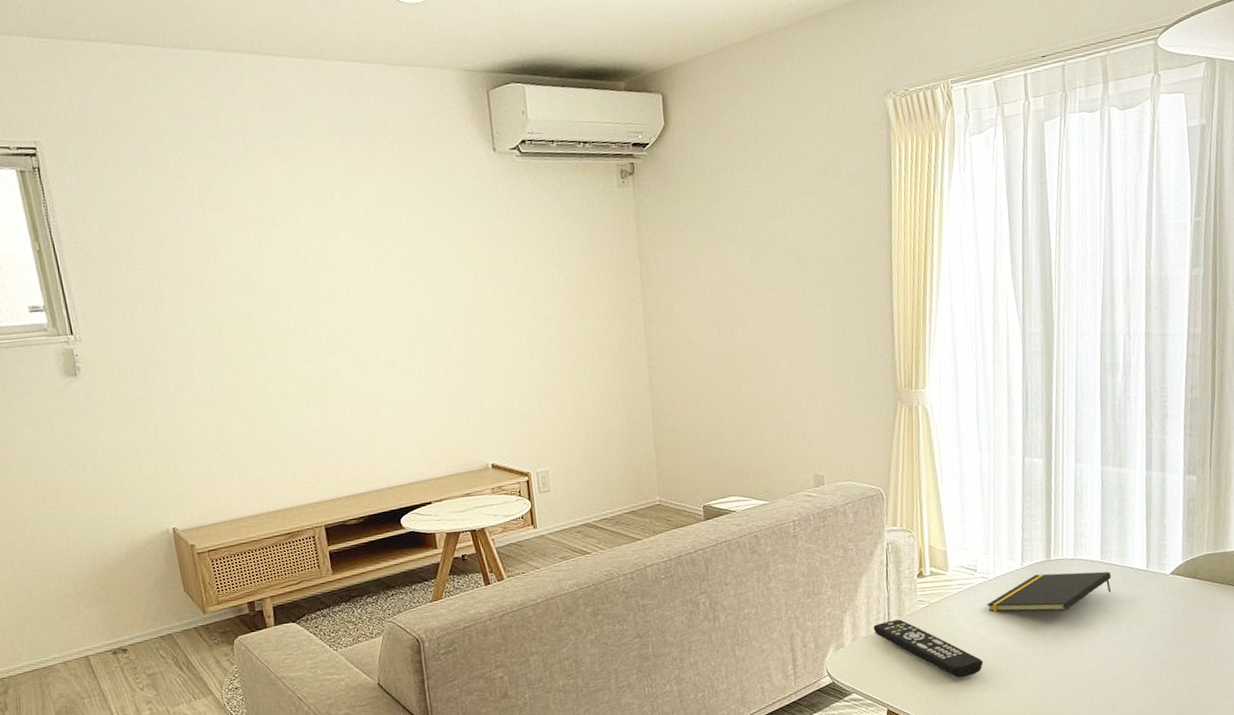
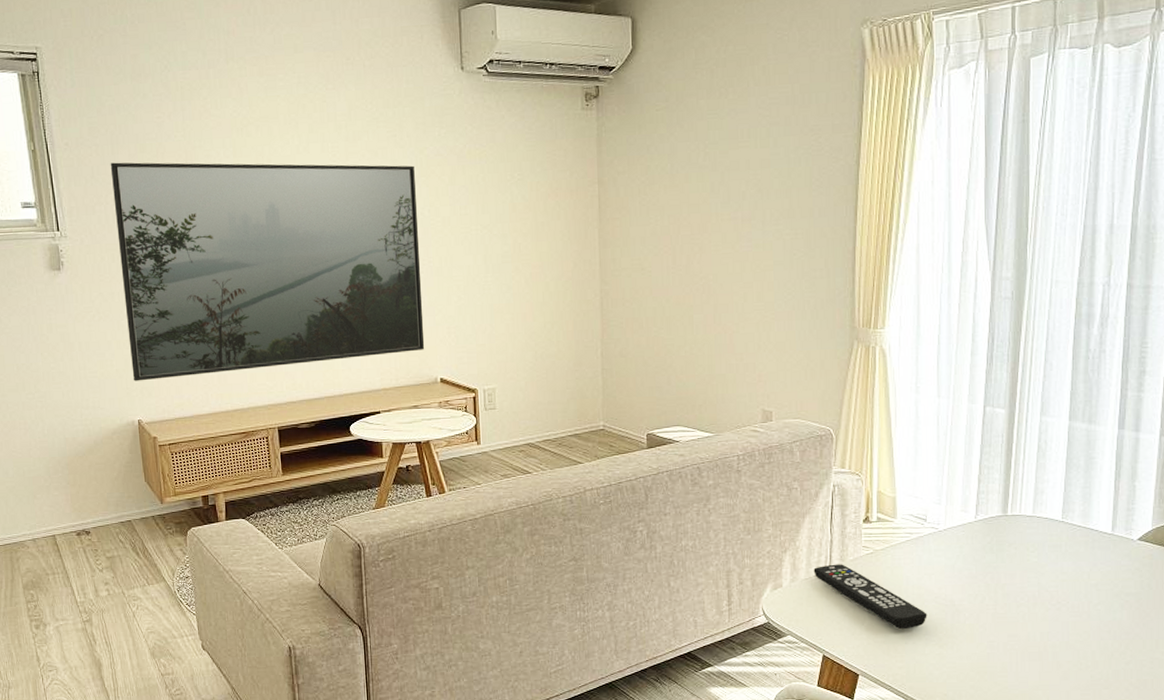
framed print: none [125,249,474,488] -> present [110,162,425,381]
notepad: present [987,571,1112,613] -> none [935,529,1072,569]

